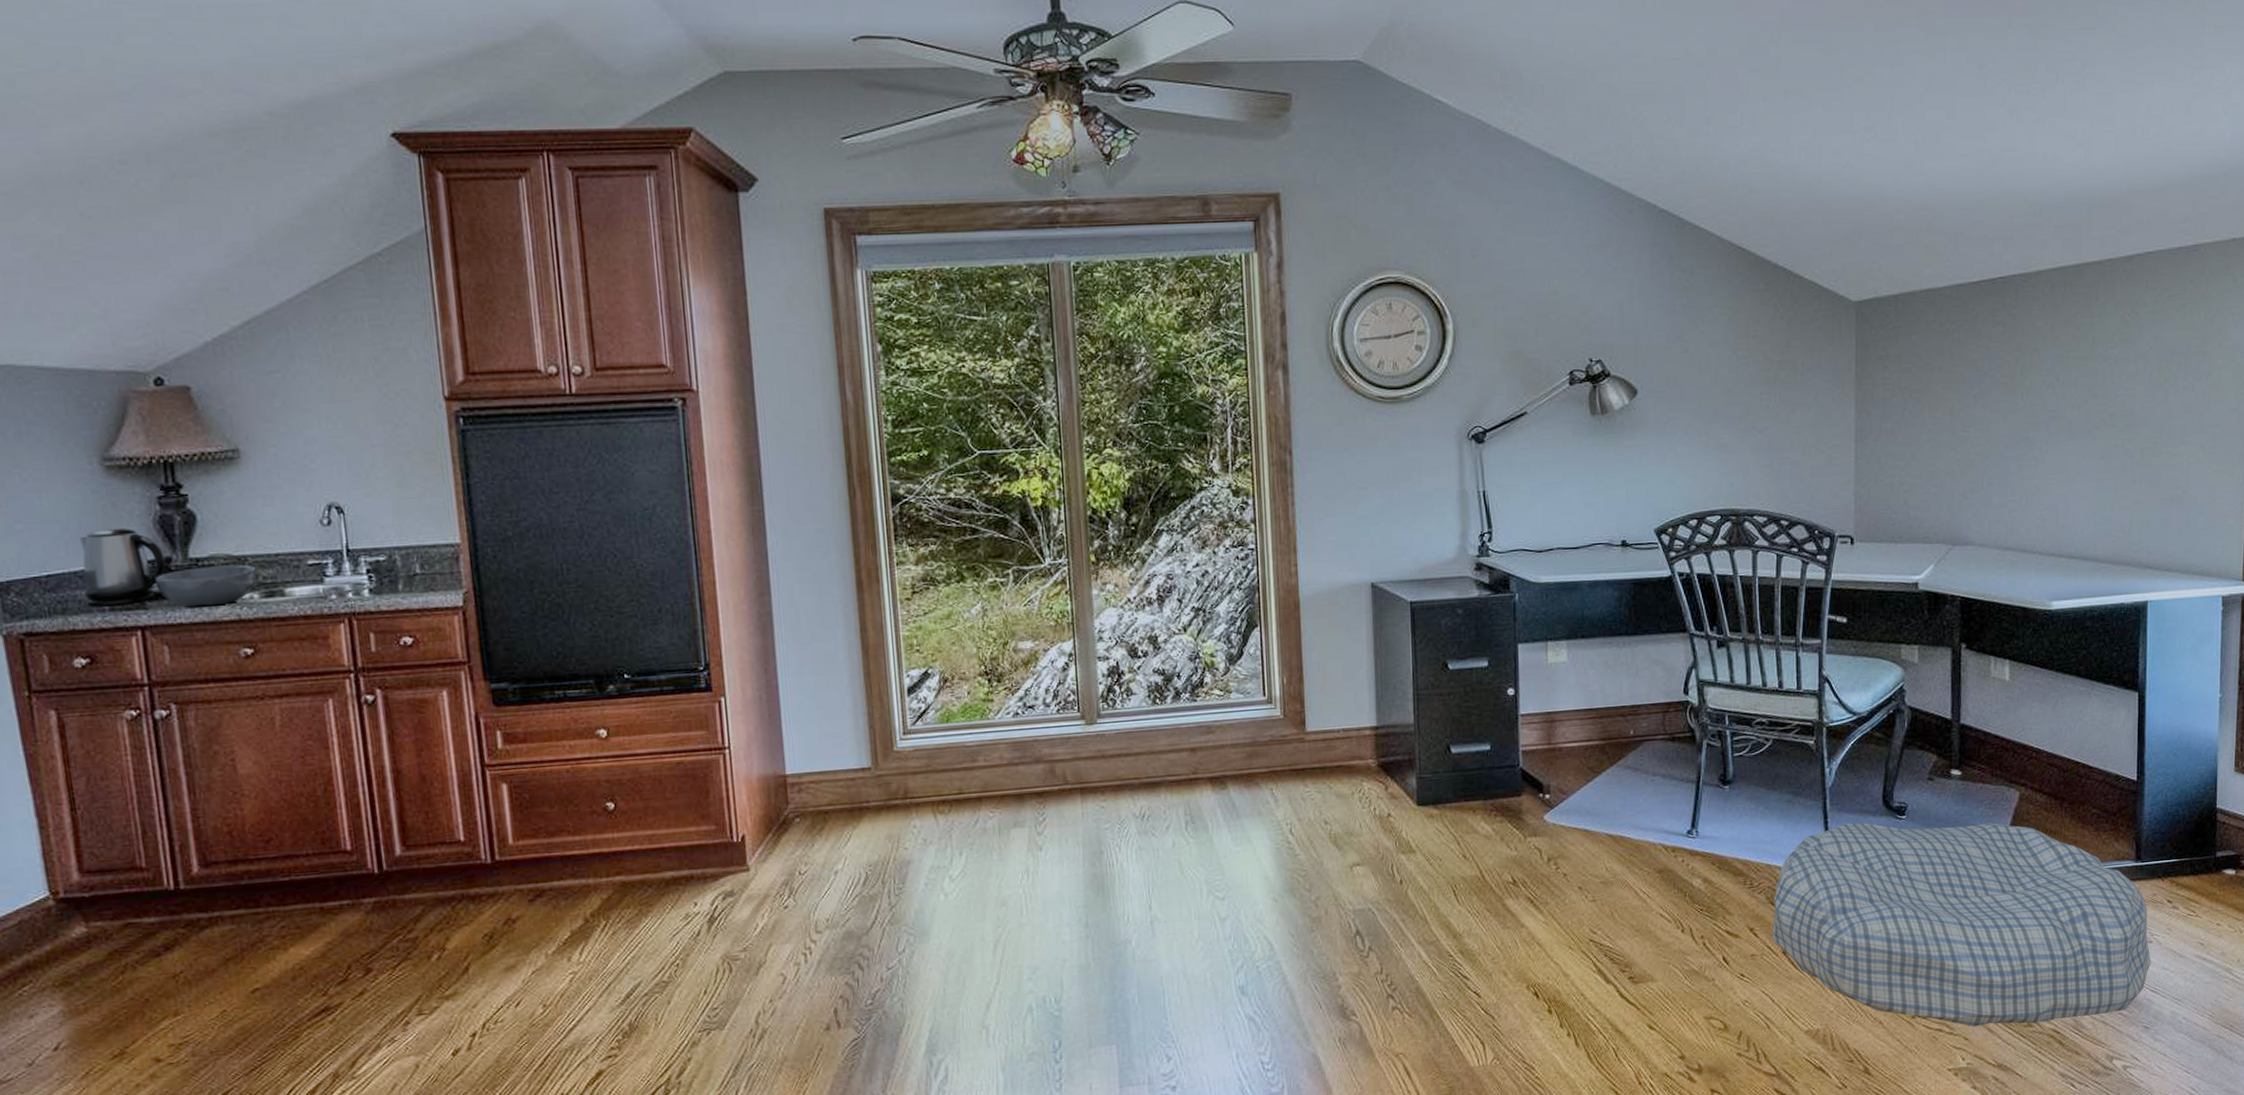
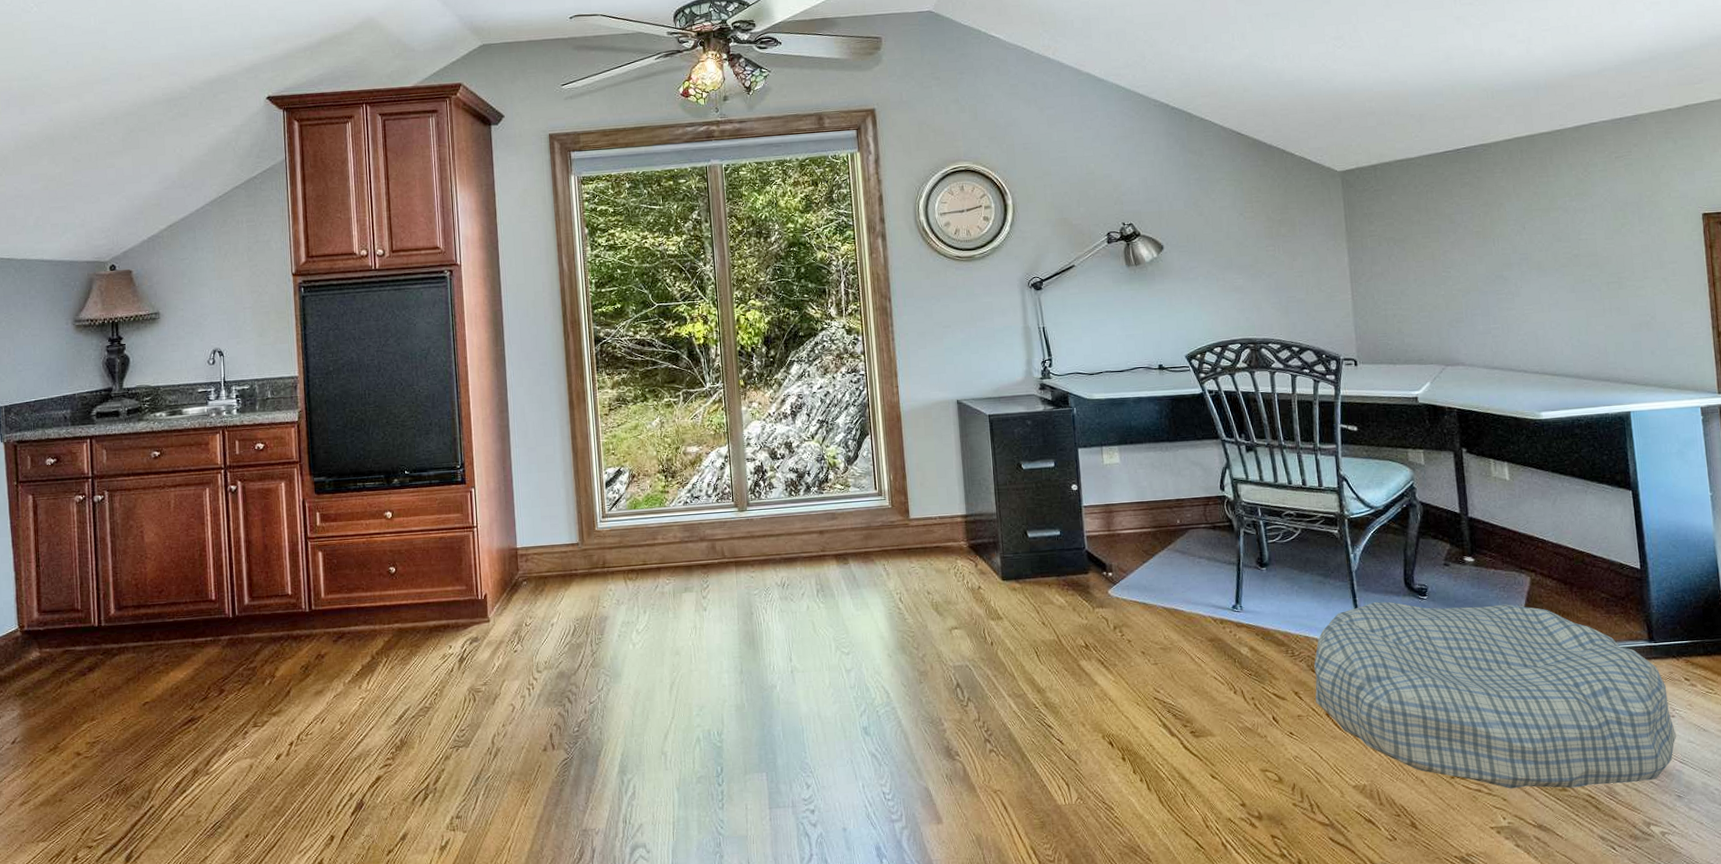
kettle: present [78,527,166,609] -> none [56,367,108,424]
bowl: present [155,564,257,608] -> none [101,392,165,423]

